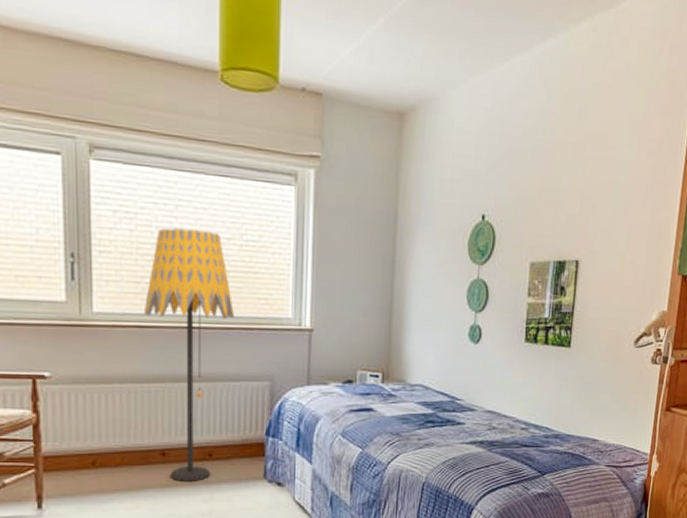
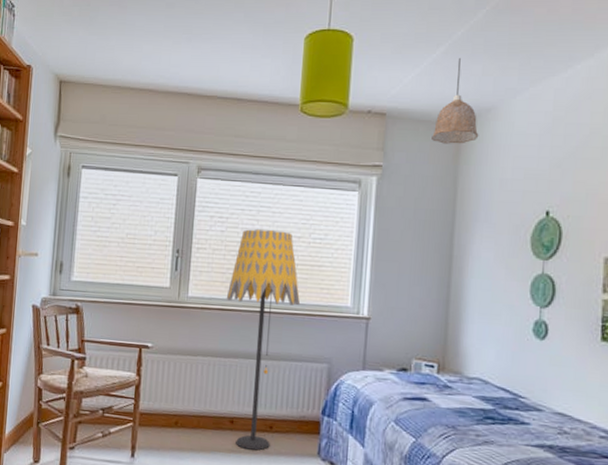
pendant lamp: none [372,35,421,137] -> present [432,58,479,144]

